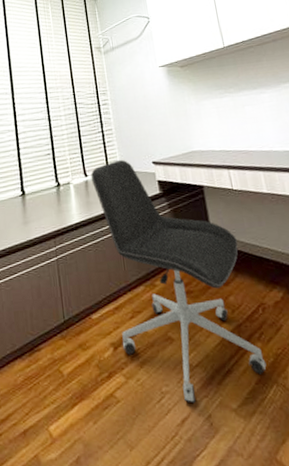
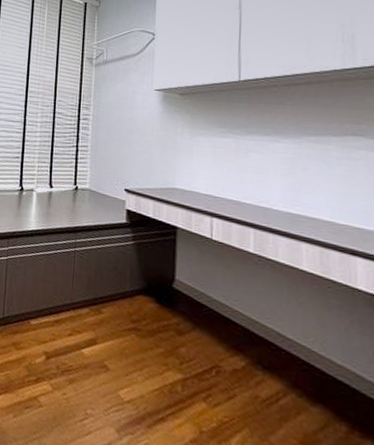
office chair: present [90,159,267,403] -> none [55,178,207,436]

